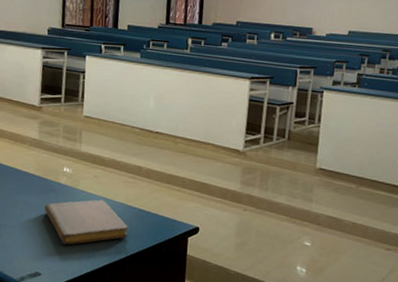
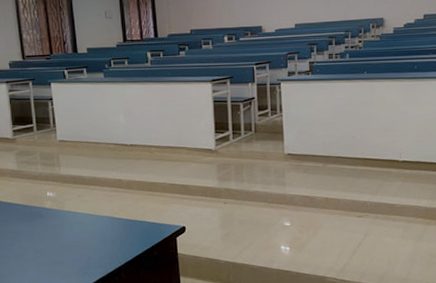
notebook: present [44,199,129,245] -> none [33,217,119,265]

